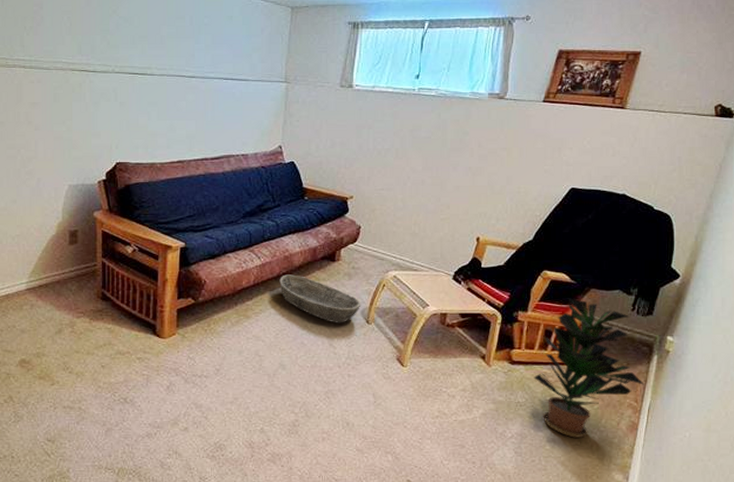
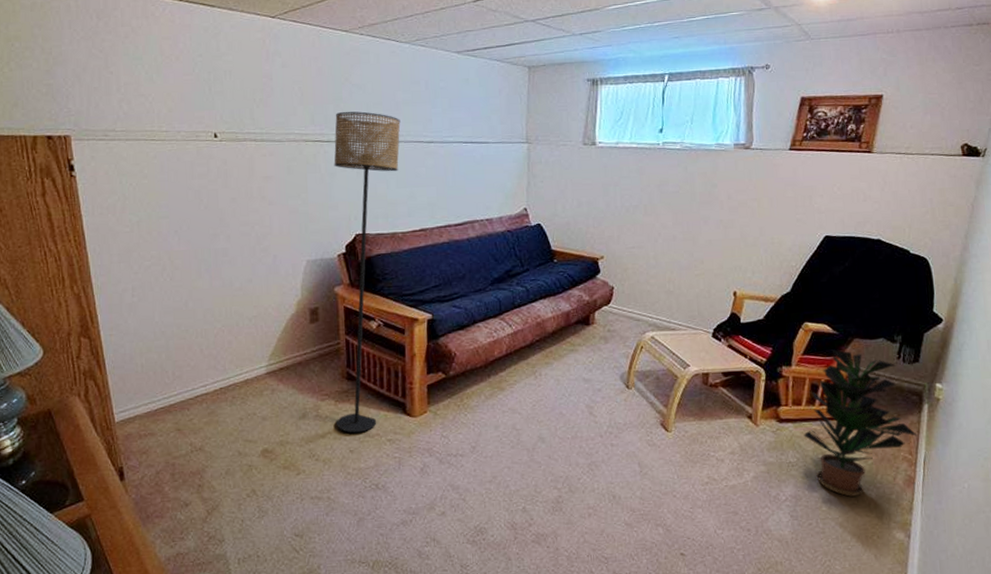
floor lamp: none [89,44,164,350] -> present [334,111,401,434]
basket: present [279,274,360,323] -> none [533,341,619,390]

